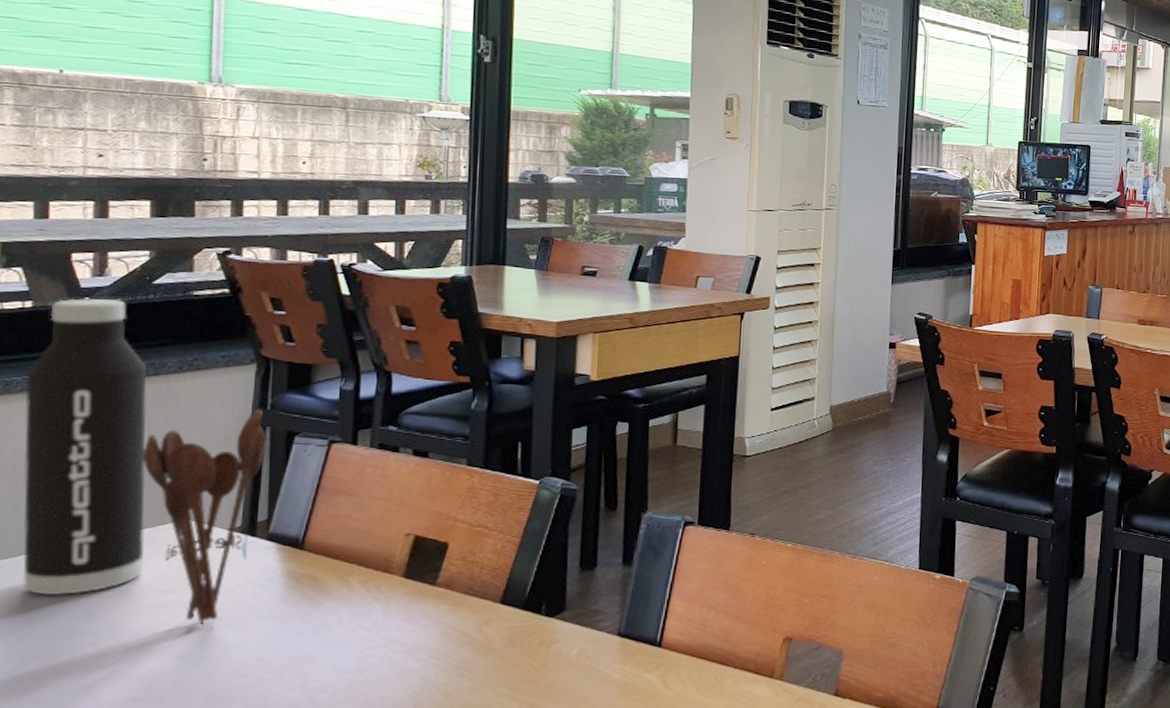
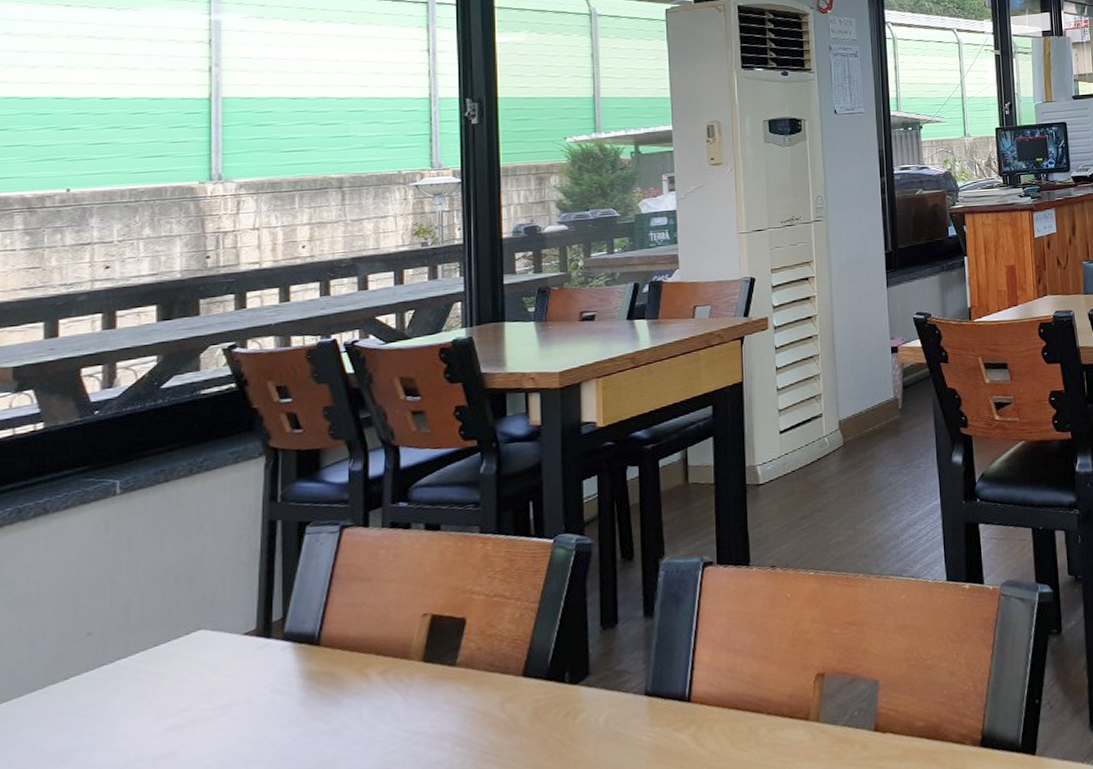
water bottle: present [22,298,147,595] -> none [37,408,160,731]
utensil holder: present [143,409,266,625] -> none [156,502,278,742]

